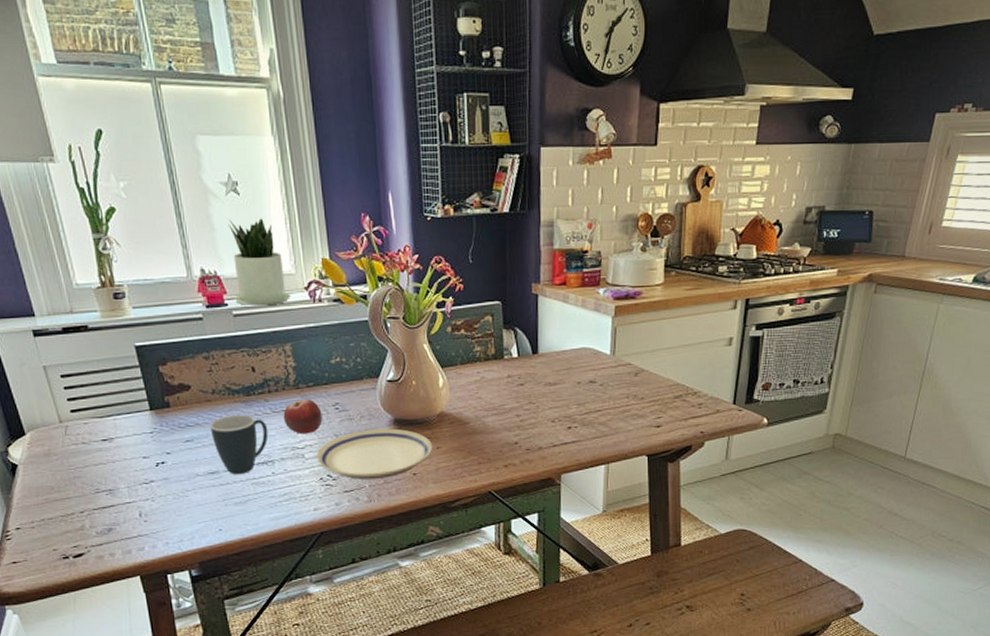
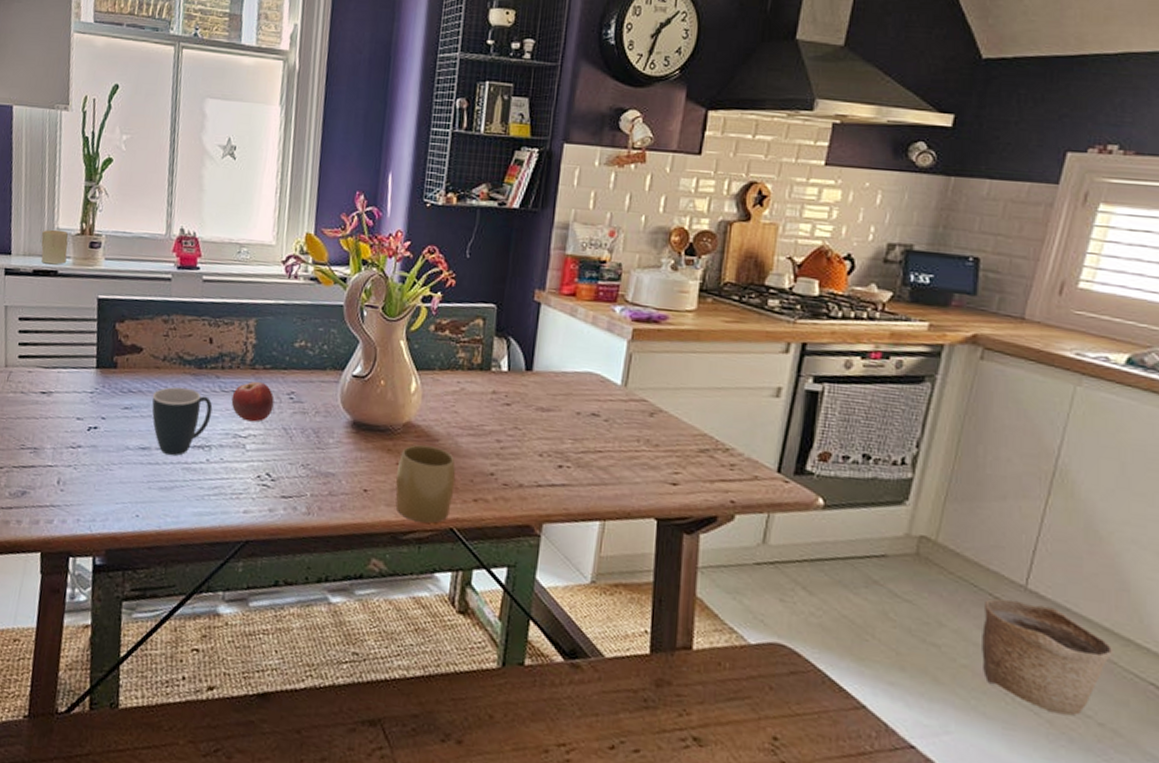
candle: none [60,285,94,320] -> present [41,229,68,265]
planter: present [228,218,291,306] -> none [207,182,267,276]
plate: present [317,428,432,480] -> none [258,428,391,490]
mug: none [438,428,488,491] -> present [395,444,456,524]
basket: none [877,467,959,539] -> present [982,598,1112,716]

